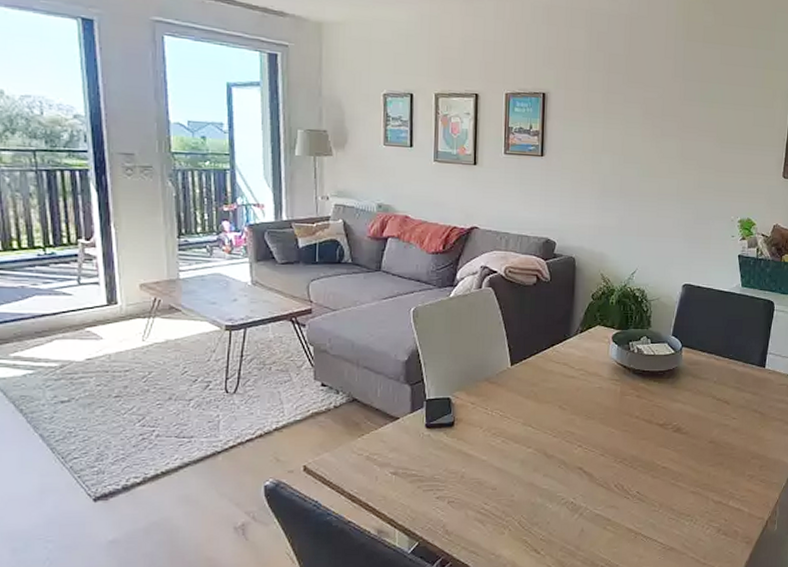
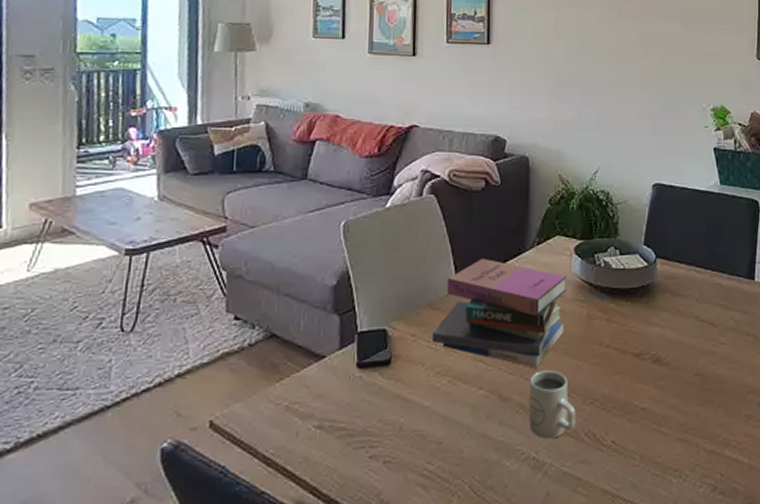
books: none [488,342,605,433] -> present [431,258,567,368]
mug: none [568,435,608,489] -> present [528,370,576,440]

